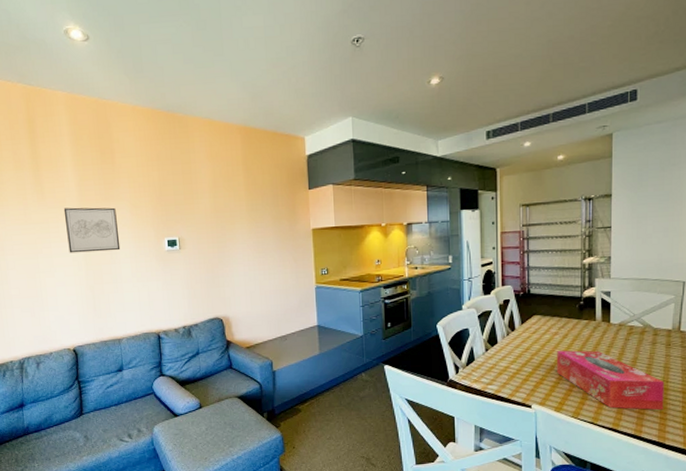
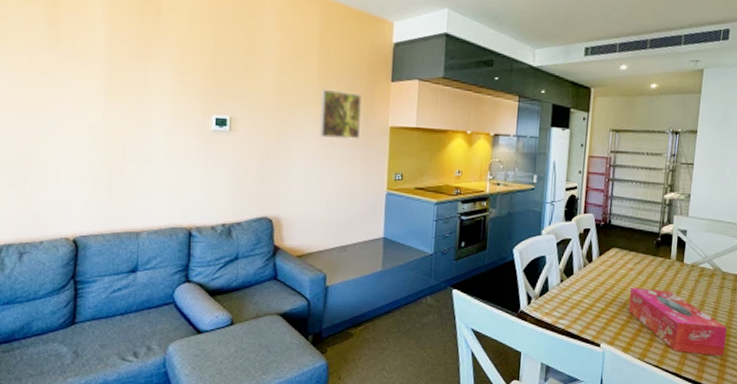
wall art: present [63,207,121,253] -> none [83,61,155,123]
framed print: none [249,203,288,246] -> present [318,88,362,140]

